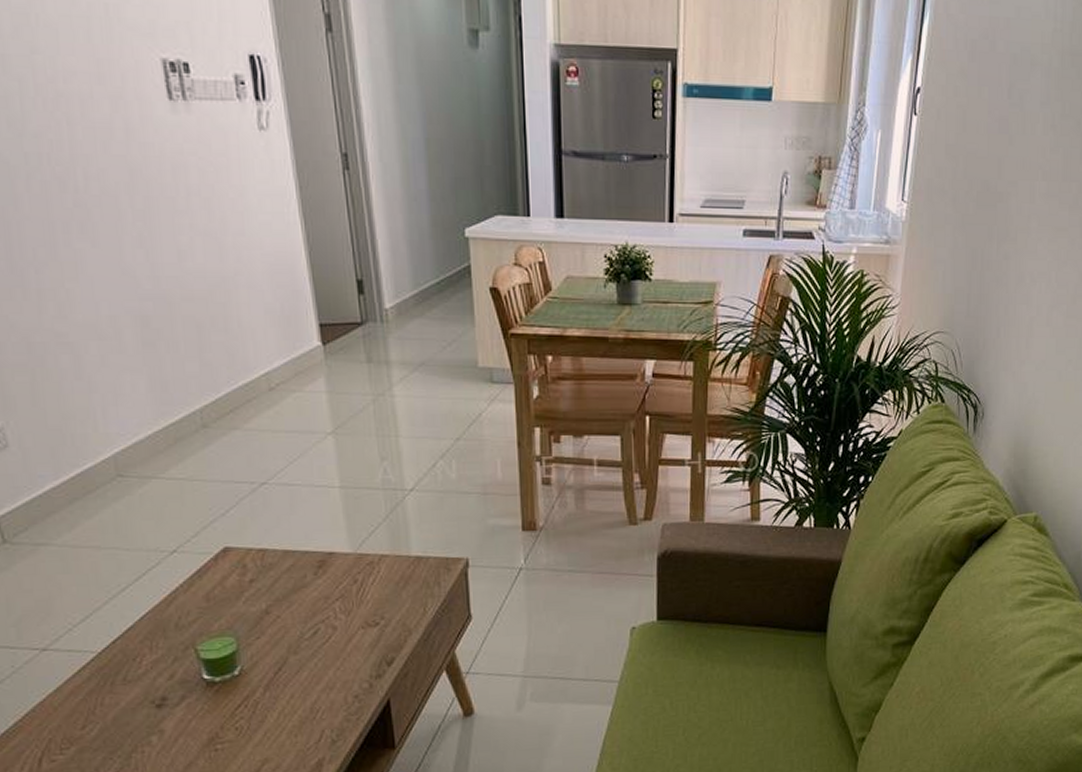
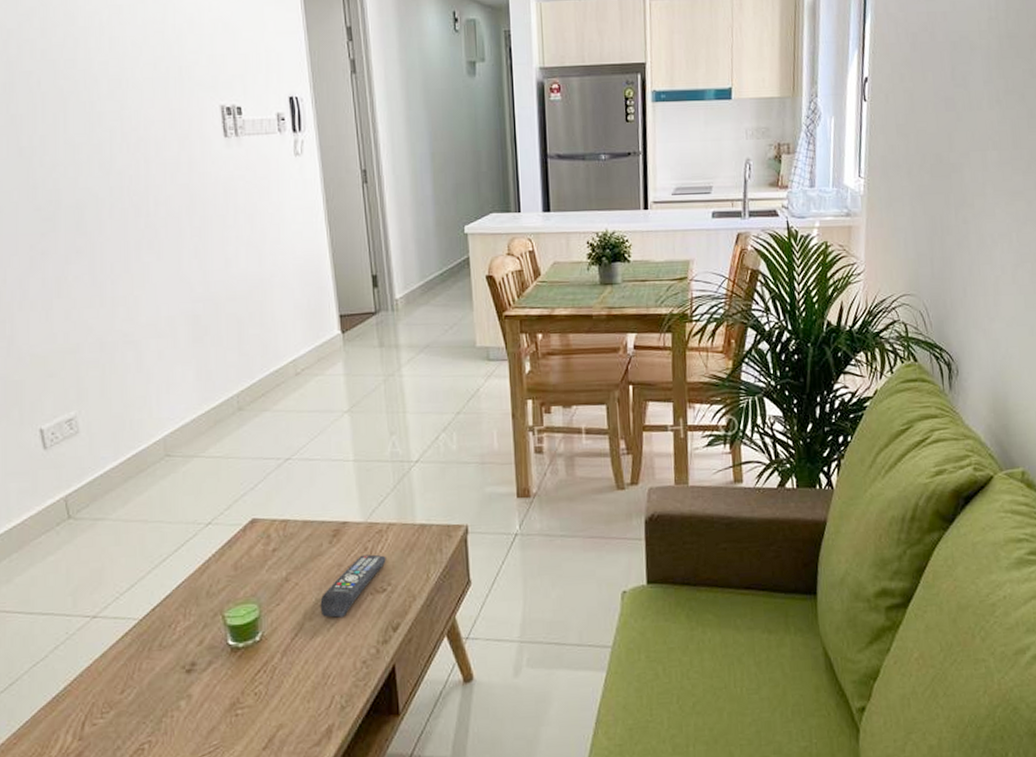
remote control: none [305,587,379,652] -> present [320,554,386,618]

